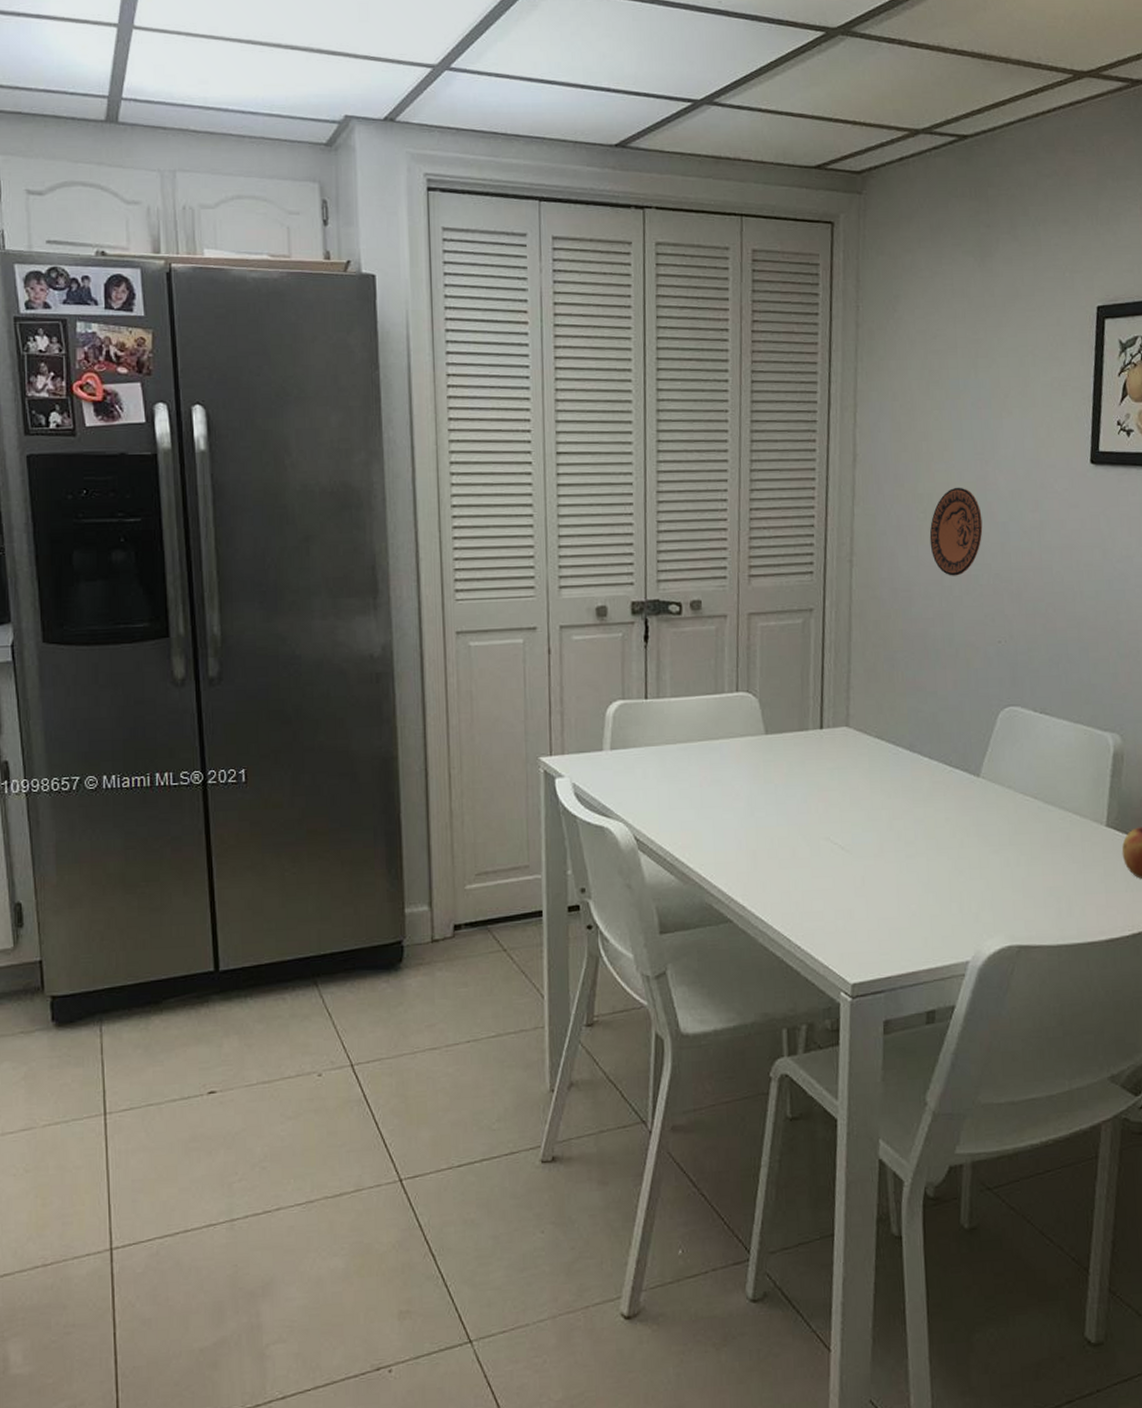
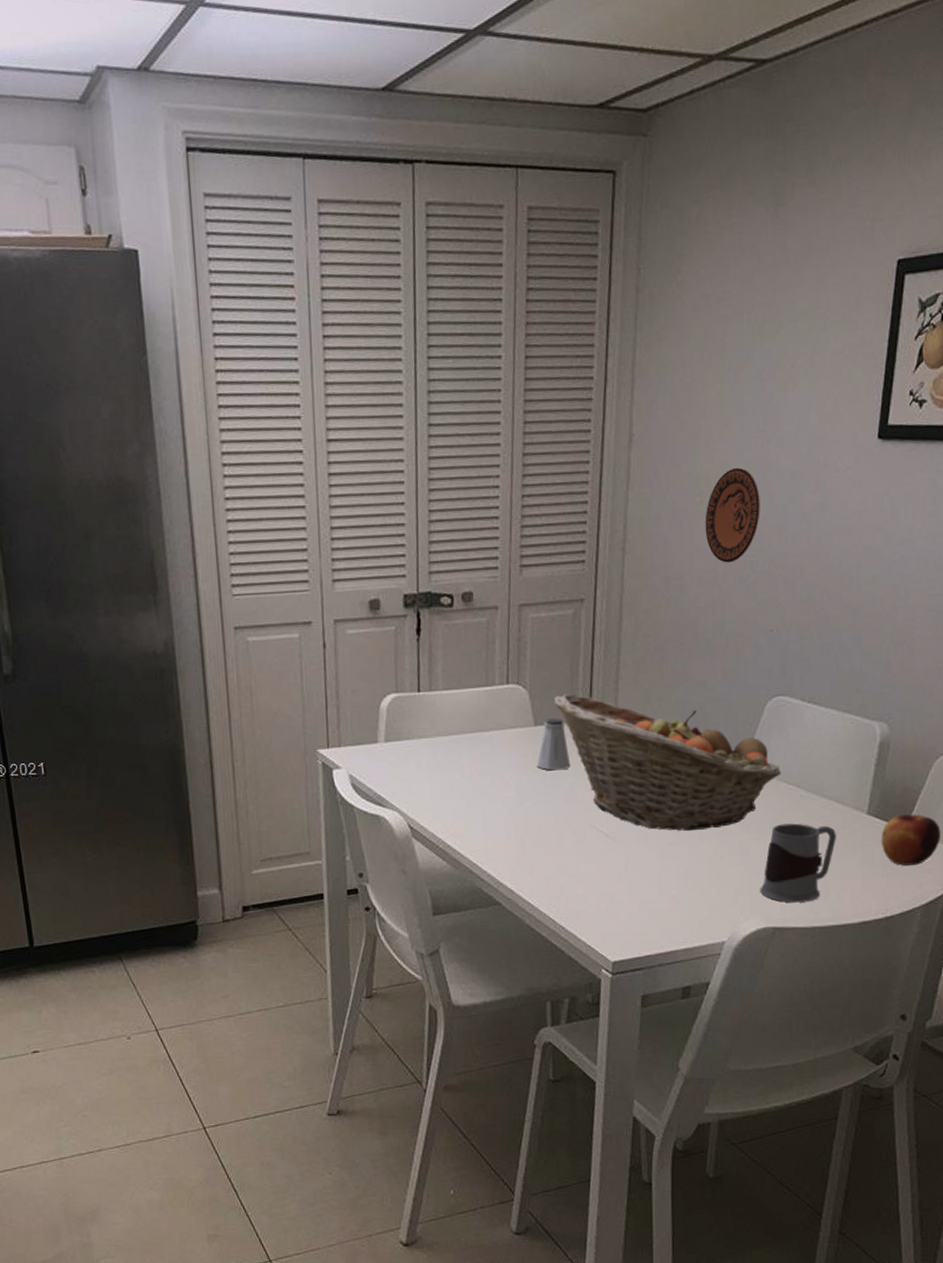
saltshaker: none [767,727,803,780] -> present [536,718,571,771]
fruit basket: none [784,702,1018,844] -> present [553,694,782,832]
mug: none [1002,835,1077,919] -> present [760,823,836,903]

